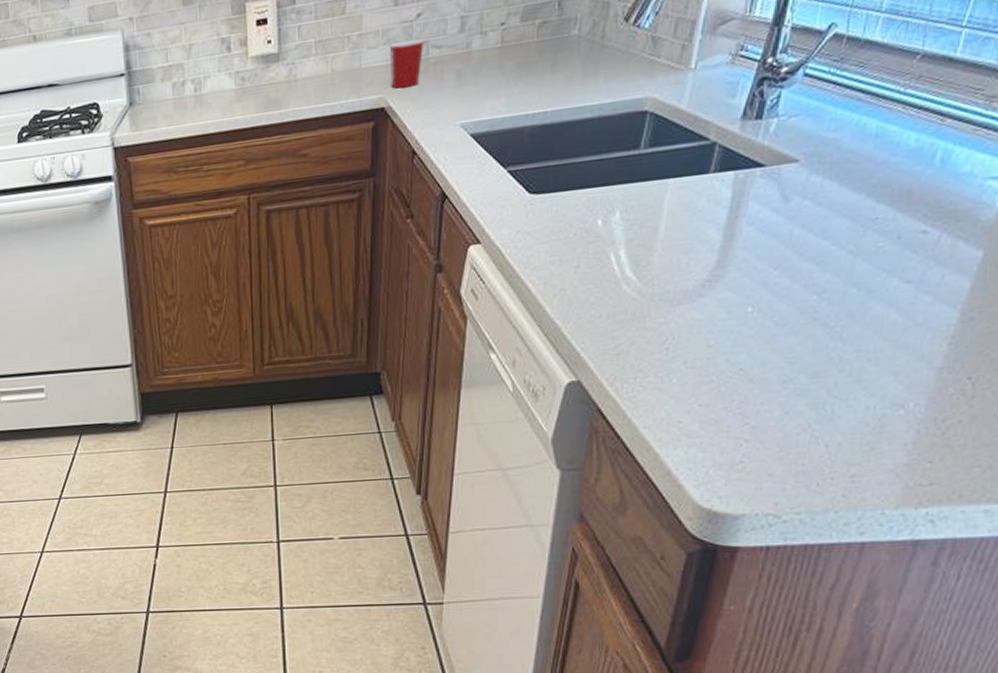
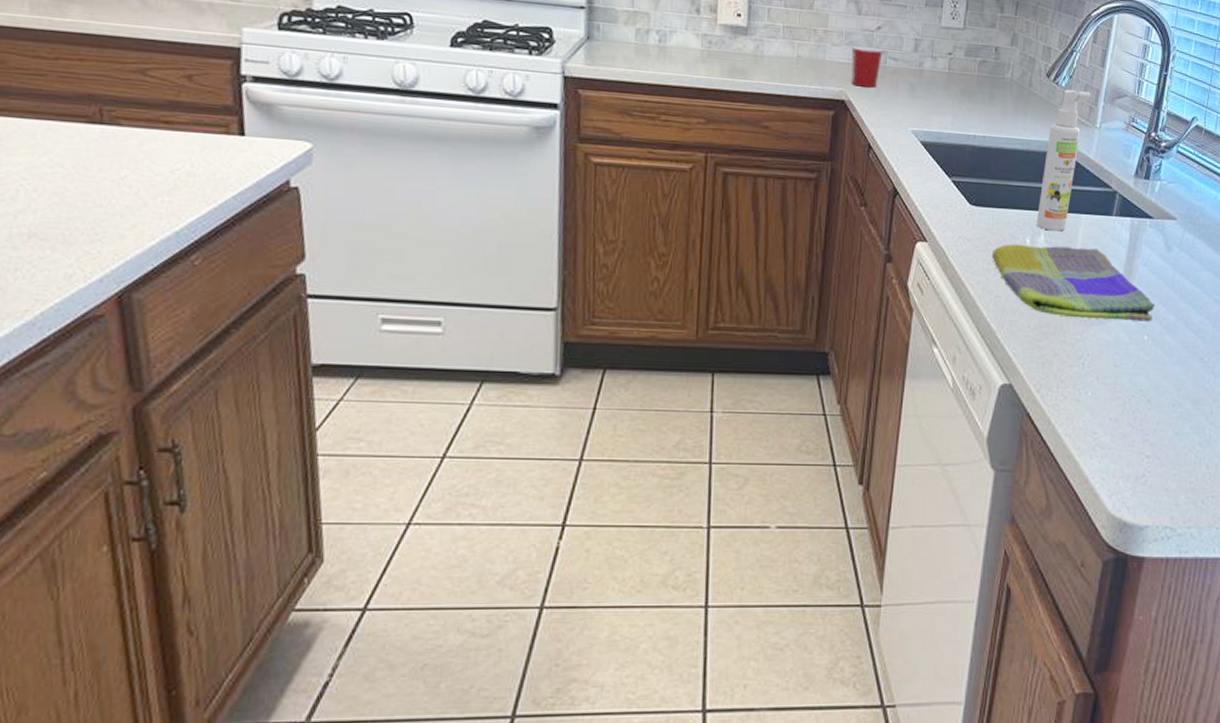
dish towel: none [555,216,764,301] -> present [991,243,1155,322]
spray bottle: none [609,26,684,206] -> present [1036,89,1091,232]

